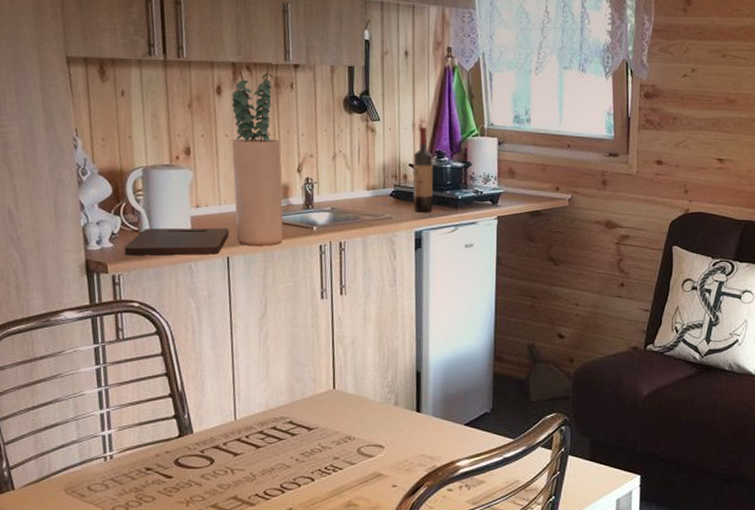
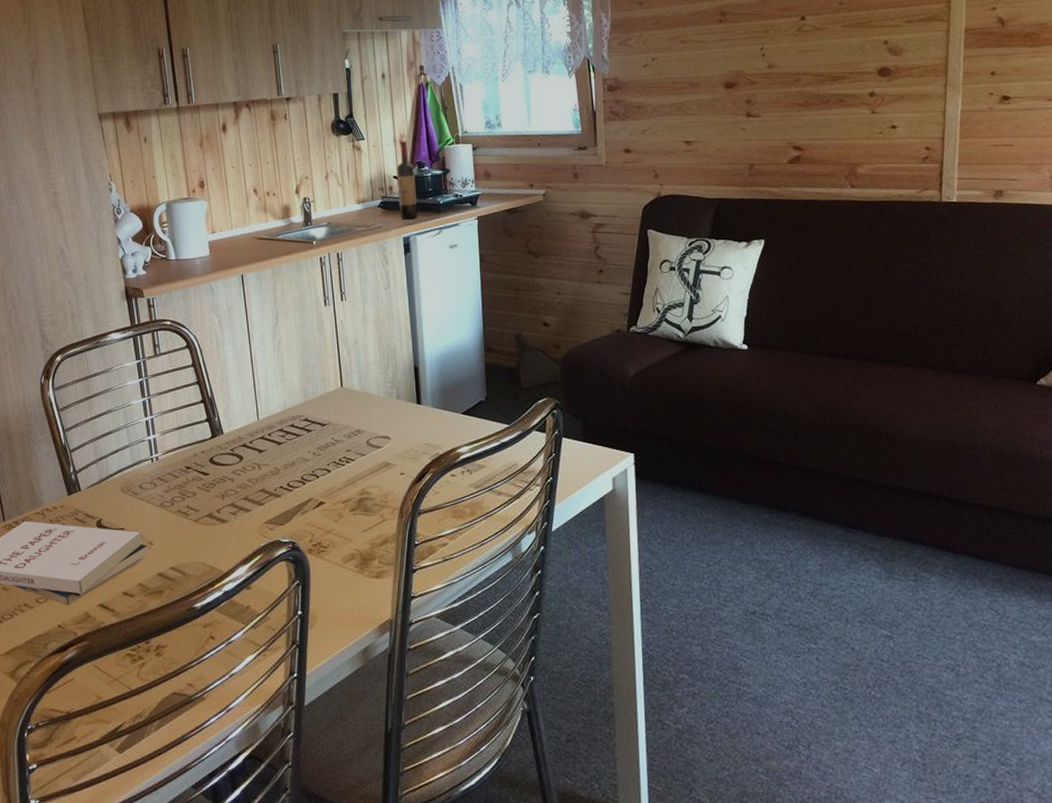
cutting board: present [124,227,229,256] -> none [155,249,242,281]
vase: present [231,64,284,246] -> none [235,100,288,263]

